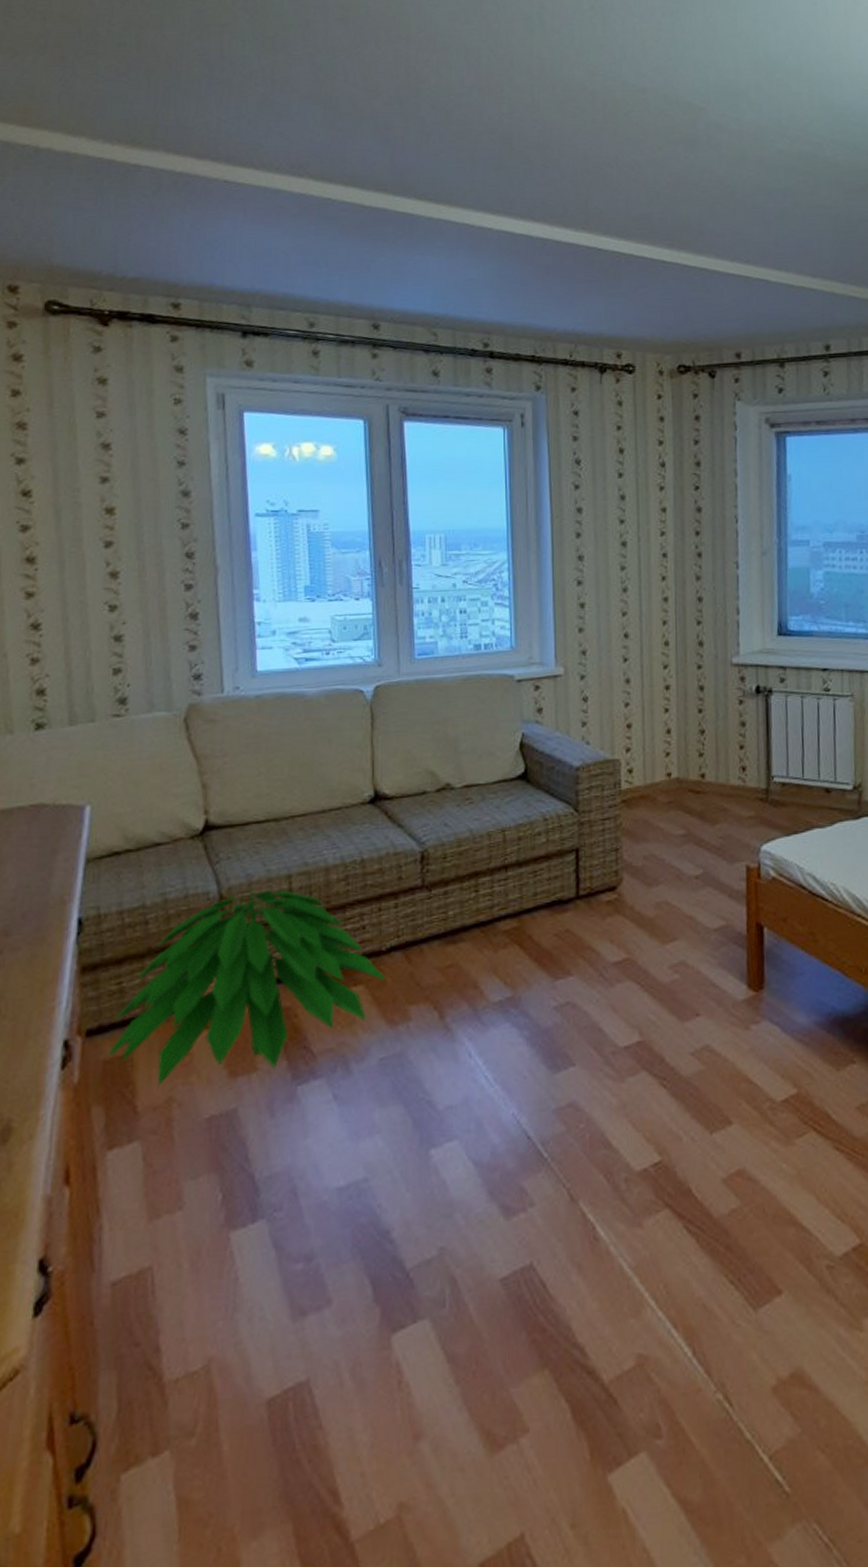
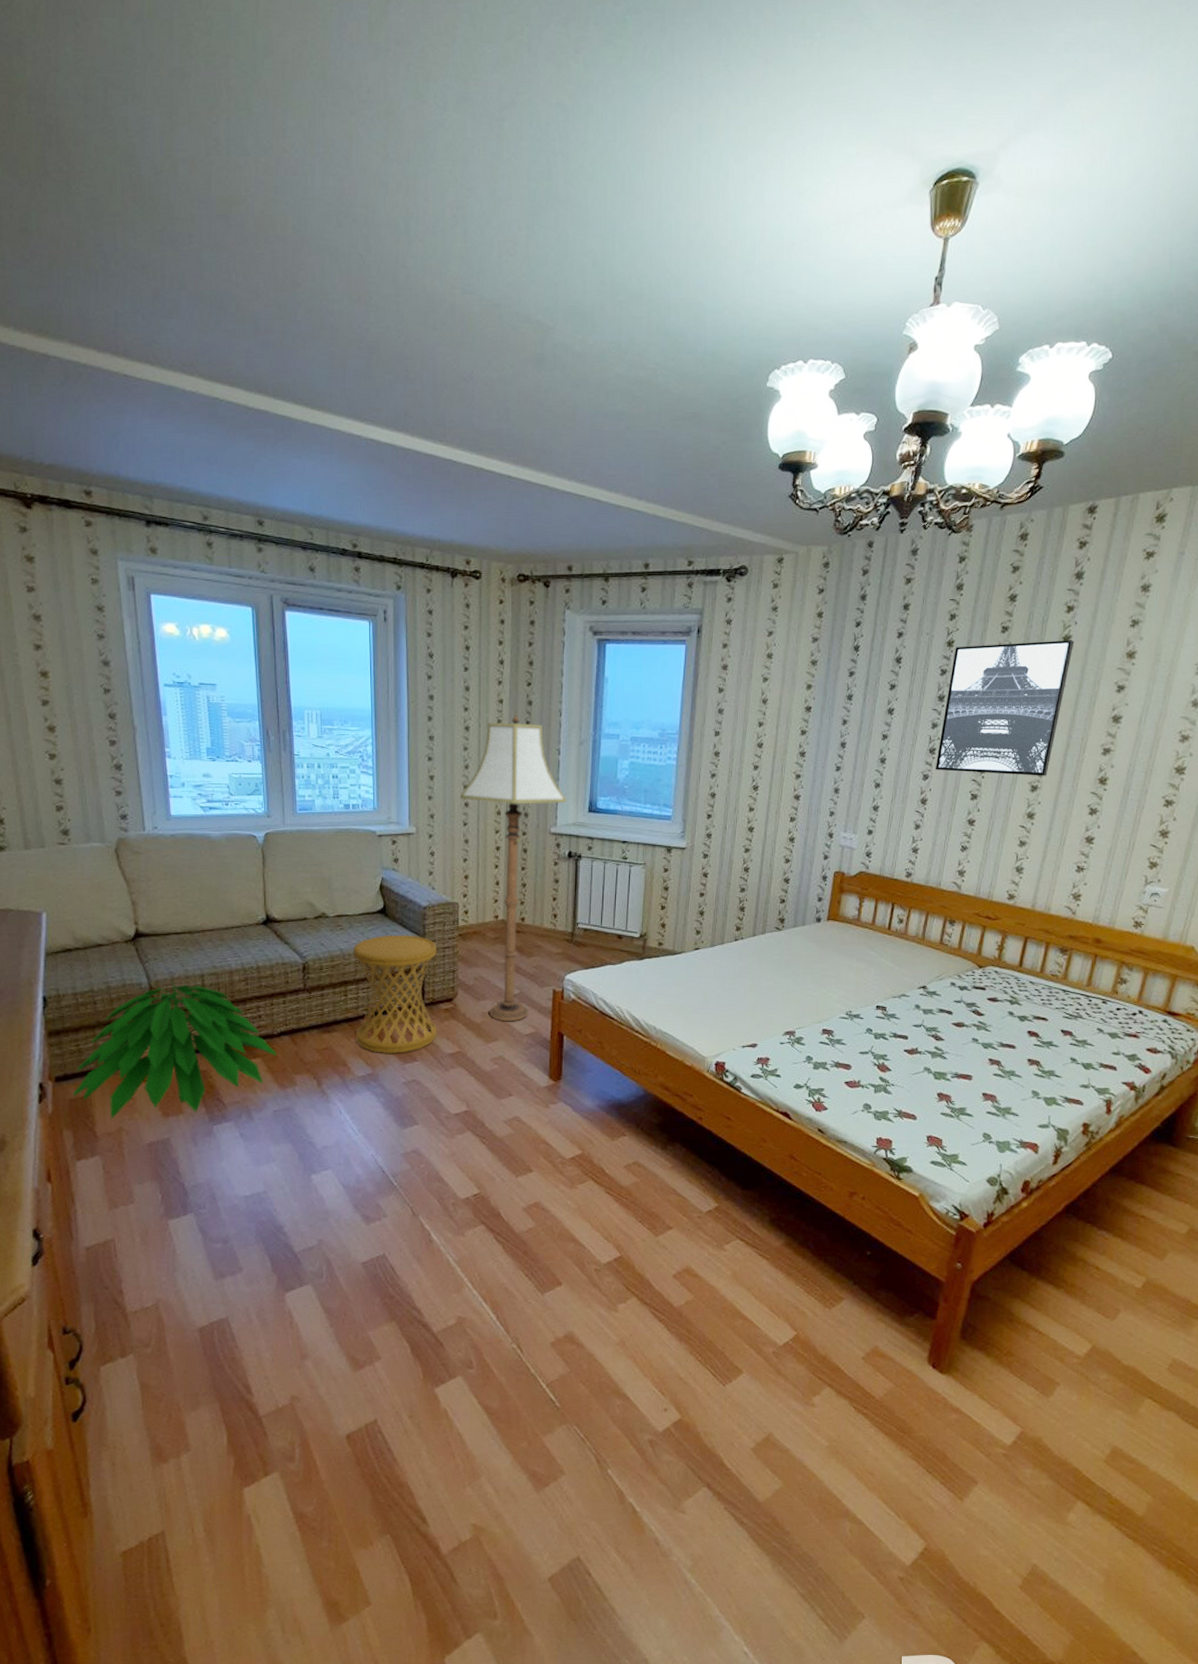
side table: none [486,805,598,968] -> present [353,934,438,1053]
floor lamp: none [618,523,750,914] -> present [460,713,567,1022]

